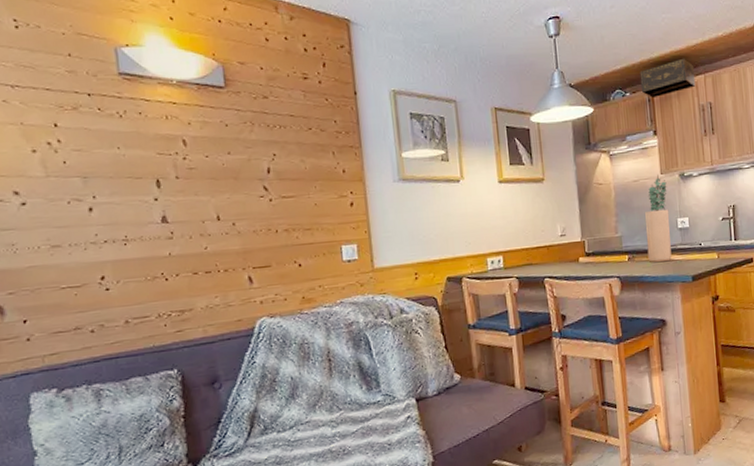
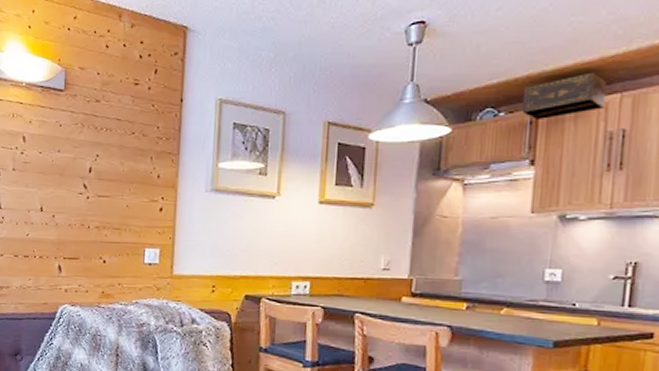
vase: present [644,175,672,263] -> none [494,213,538,319]

